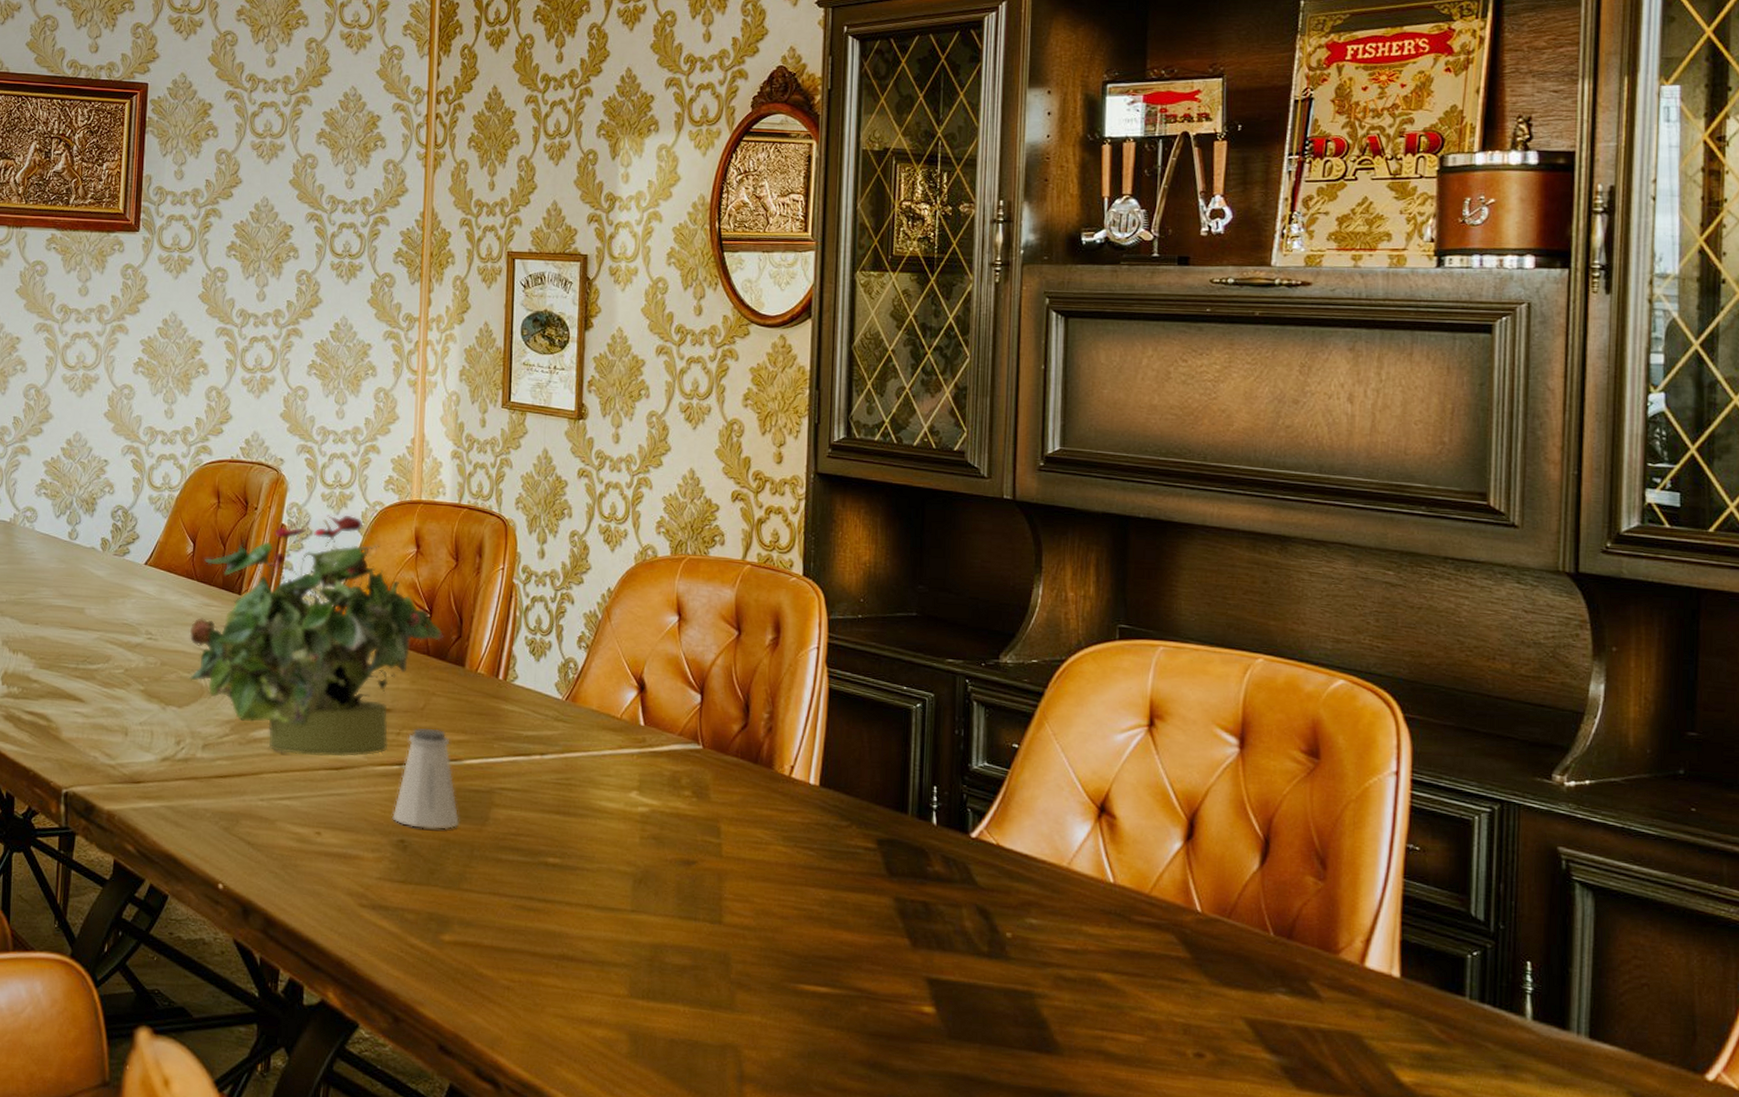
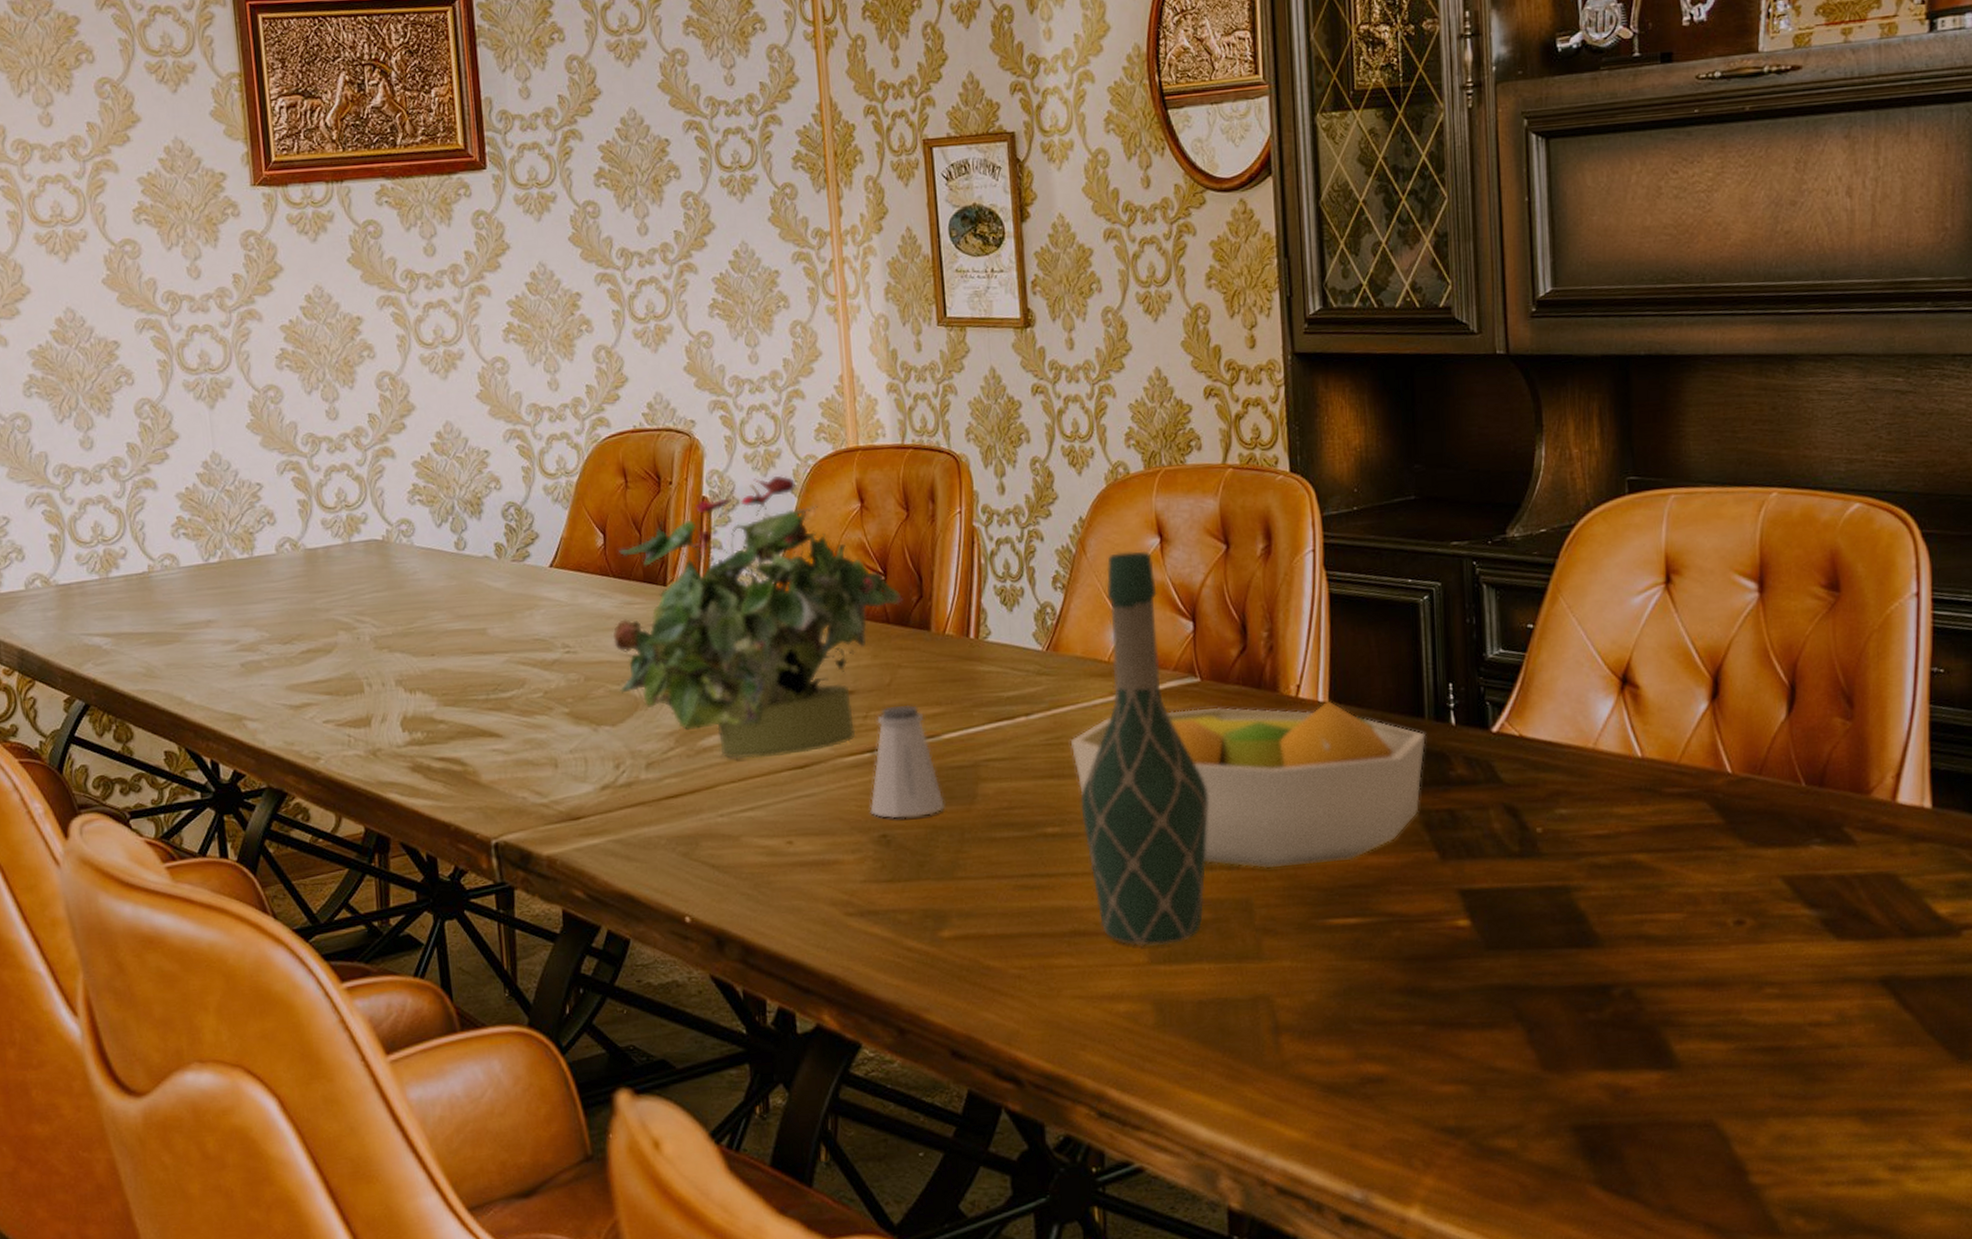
fruit bowl: none [578,768,908,934] -> present [1070,700,1427,869]
wine bottle: none [581,624,699,983] -> present [1080,550,1209,947]

